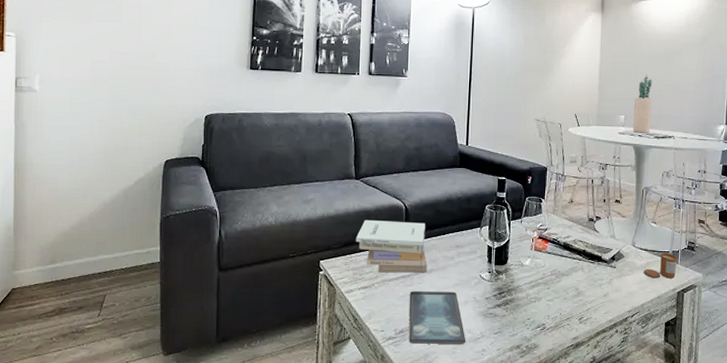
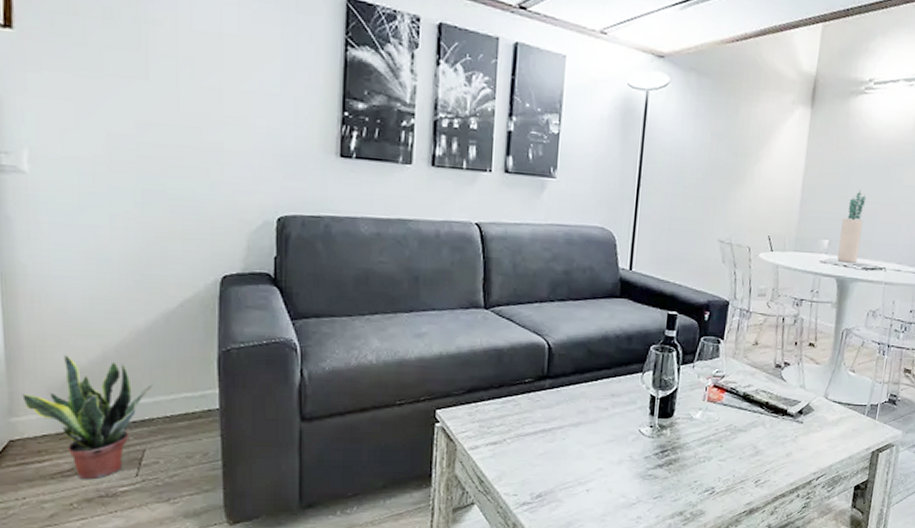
potted plant: none [23,223,117,319] -> present [22,355,158,480]
books: present [355,219,427,273] -> none [482,359,574,427]
tablet: present [409,291,466,344] -> none [548,448,619,510]
candle: present [644,253,678,279] -> none [835,407,876,436]

